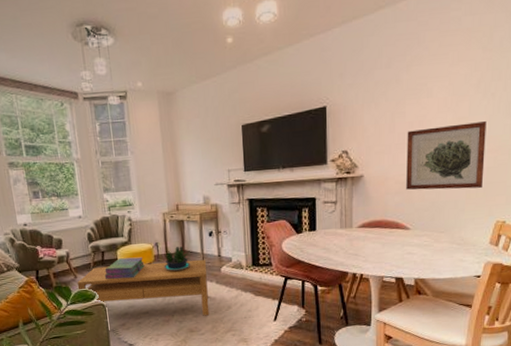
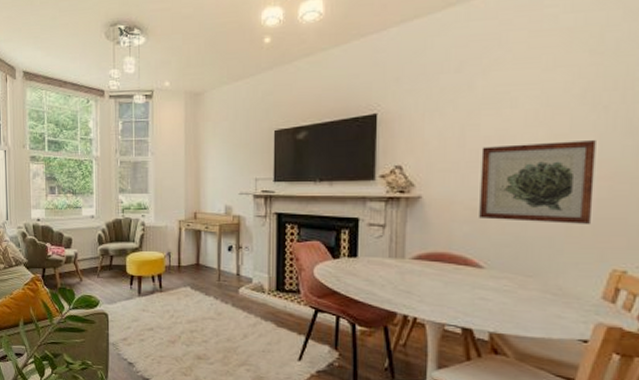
coffee table: present [77,259,210,316] -> none [82,272,223,343]
stack of books: present [104,257,145,279] -> none [110,265,154,289]
potted plant: present [164,246,190,272] -> none [175,259,204,287]

